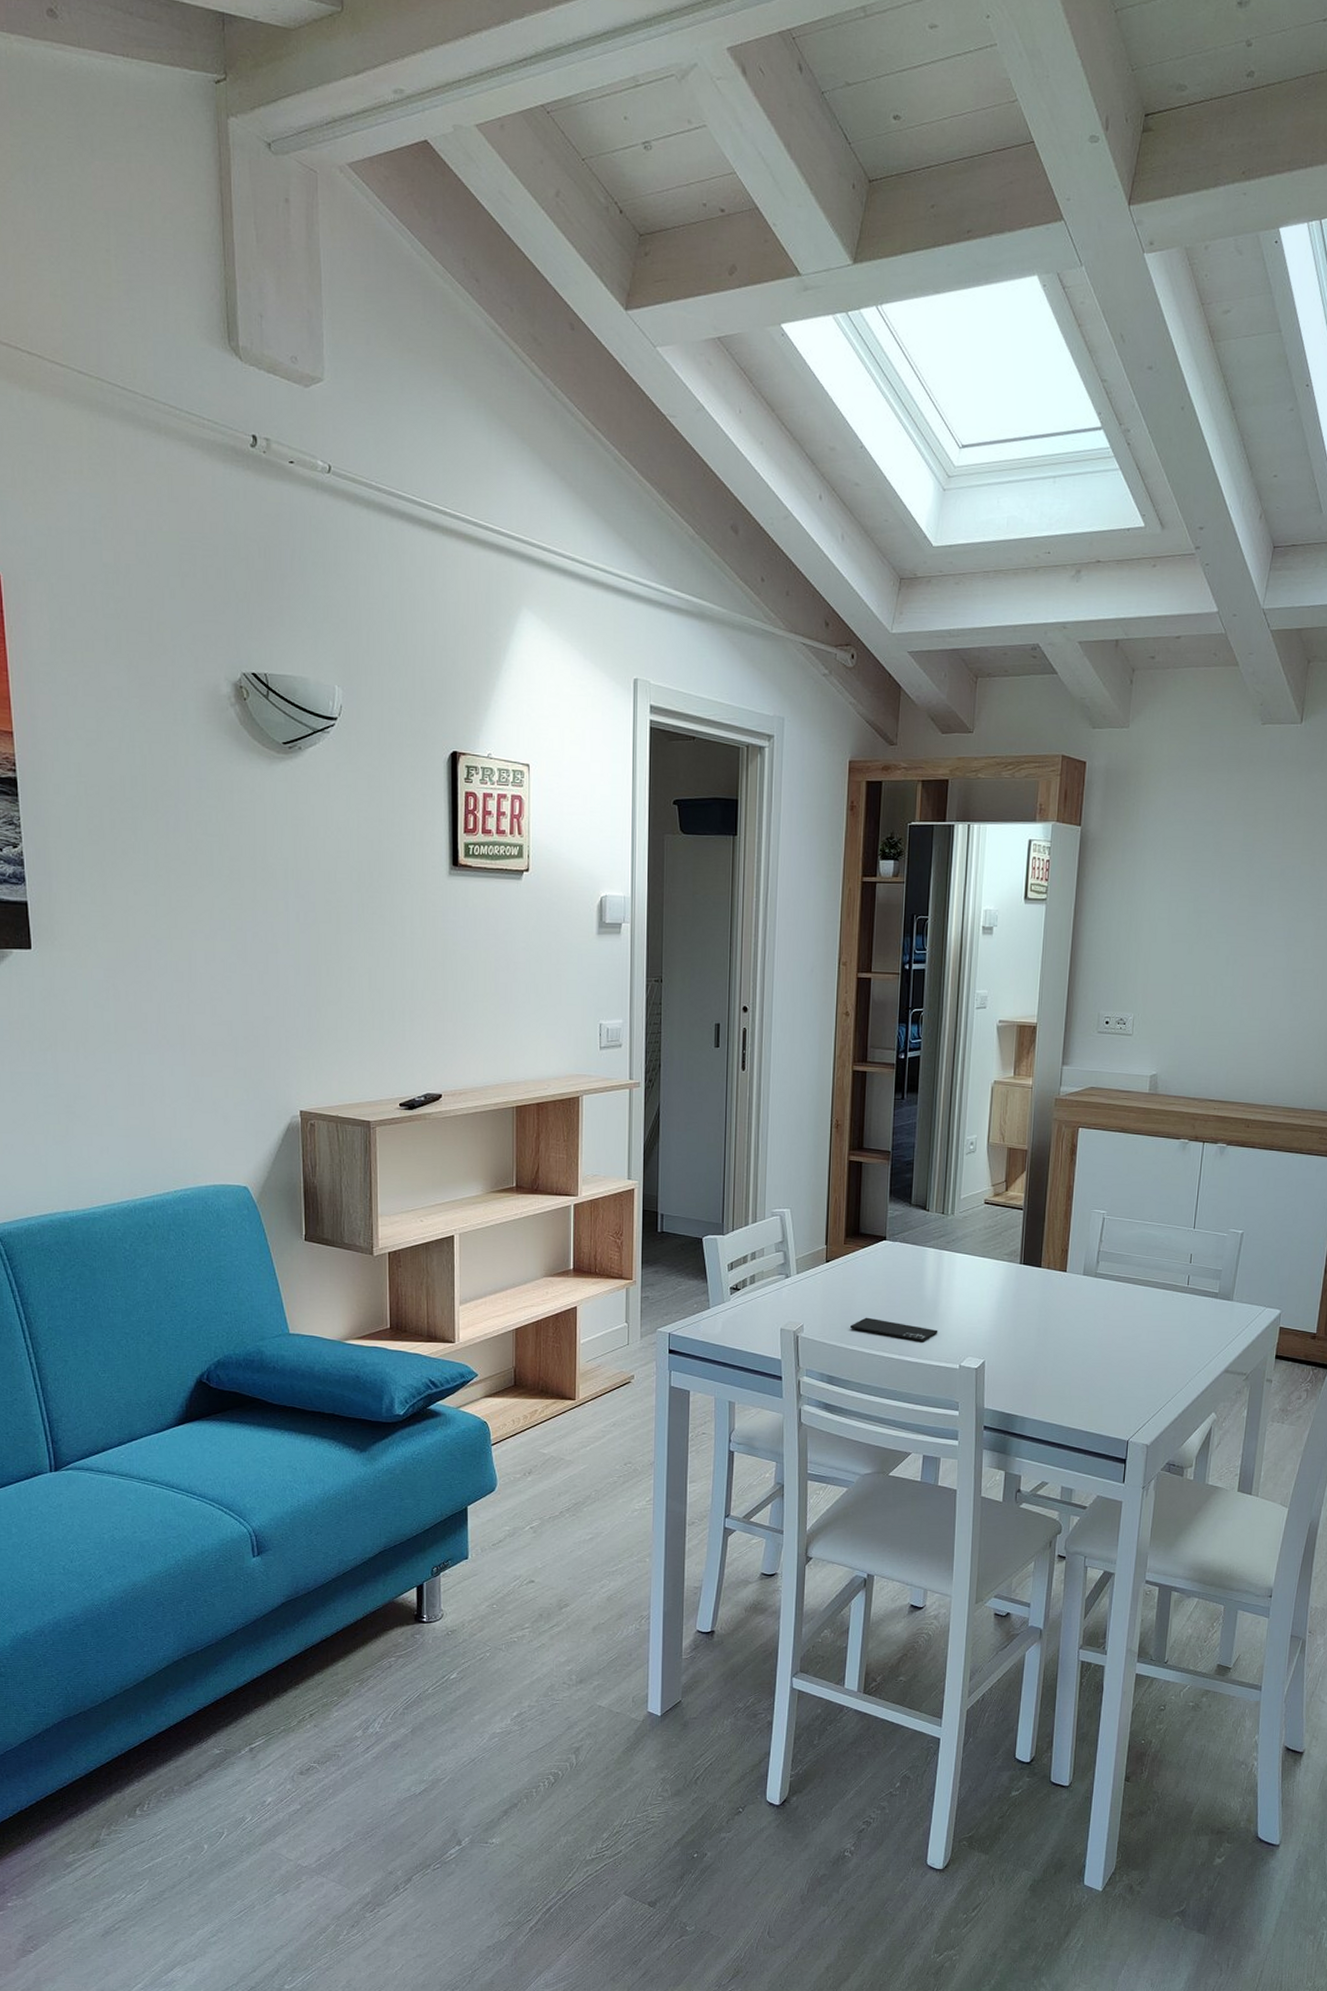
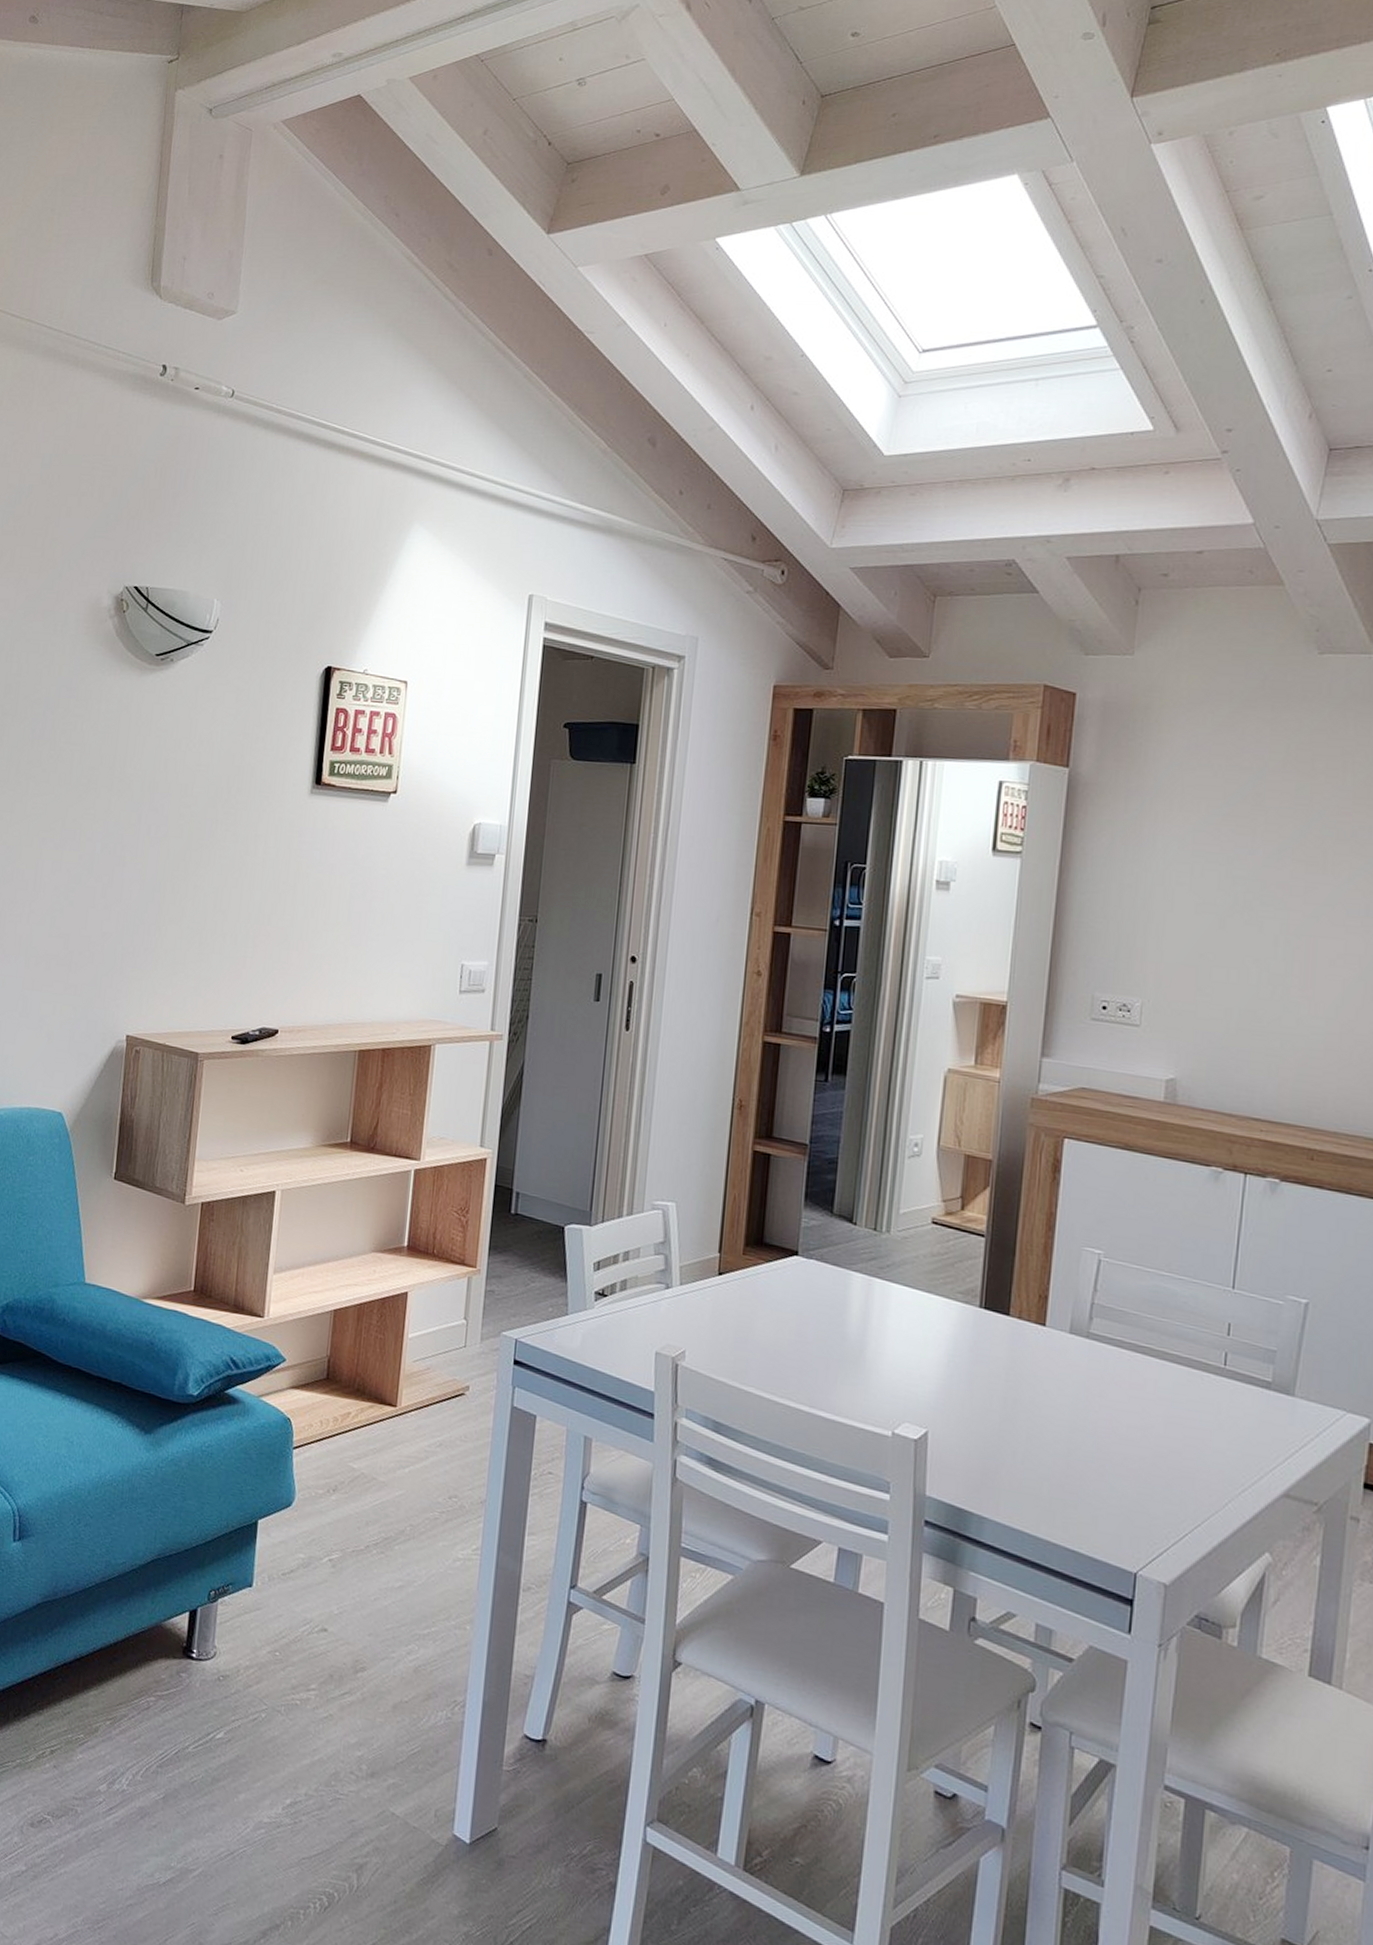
smartphone: present [849,1317,938,1342] -> none [745,1351,864,1395]

